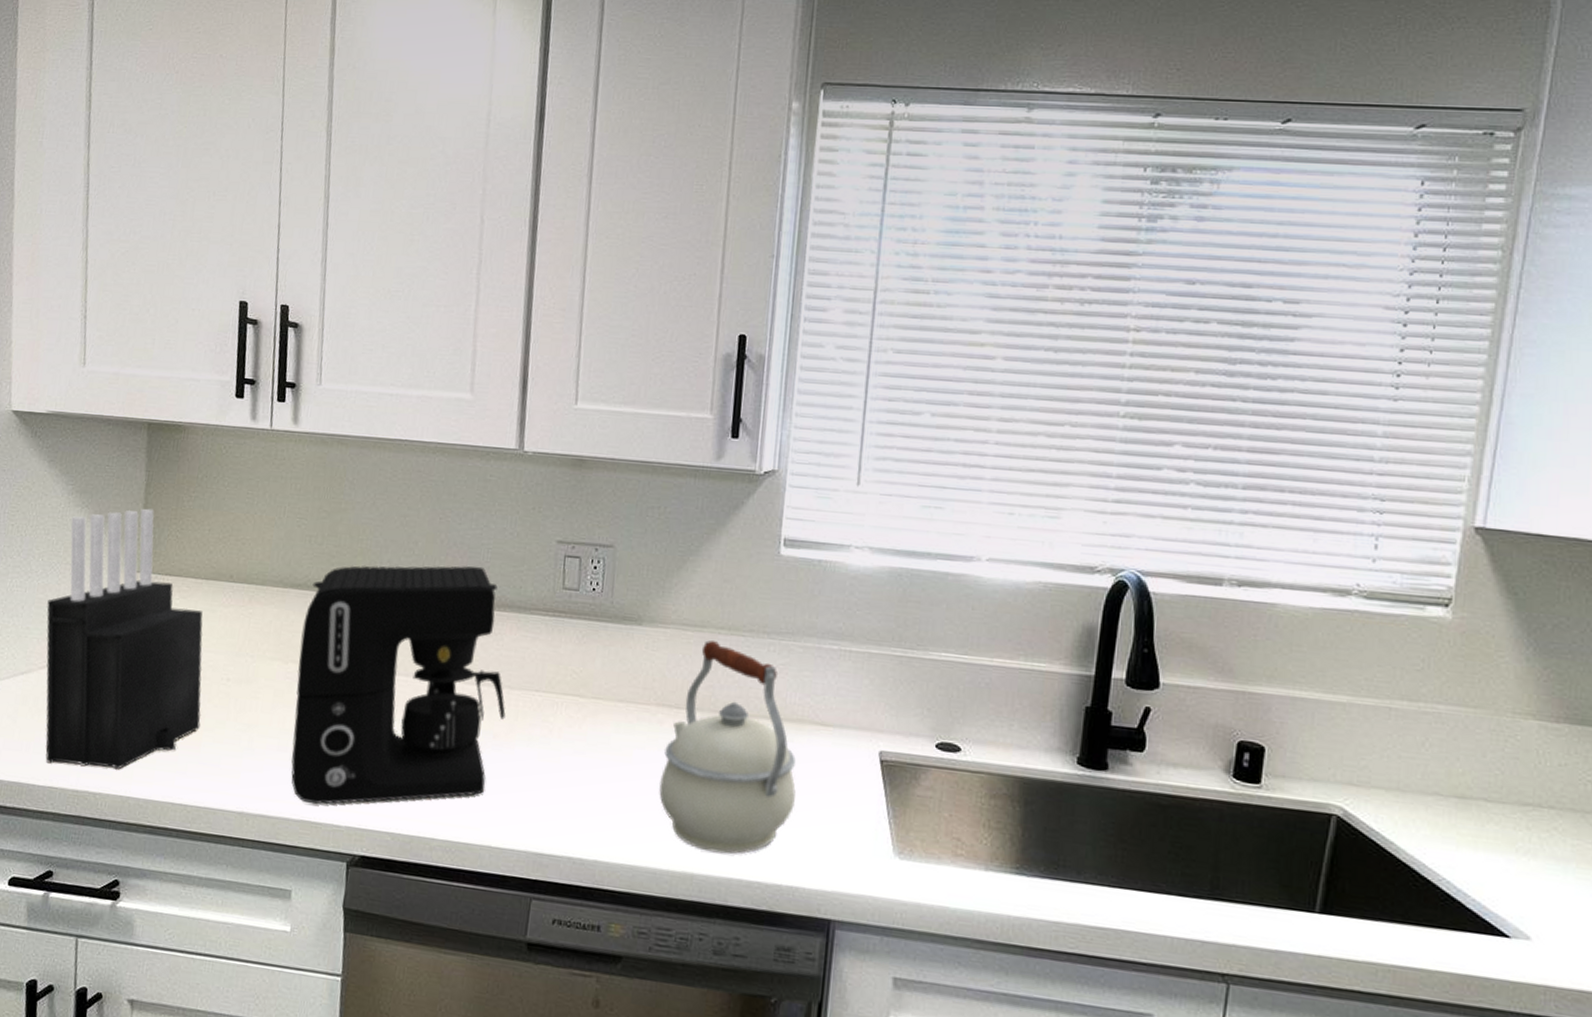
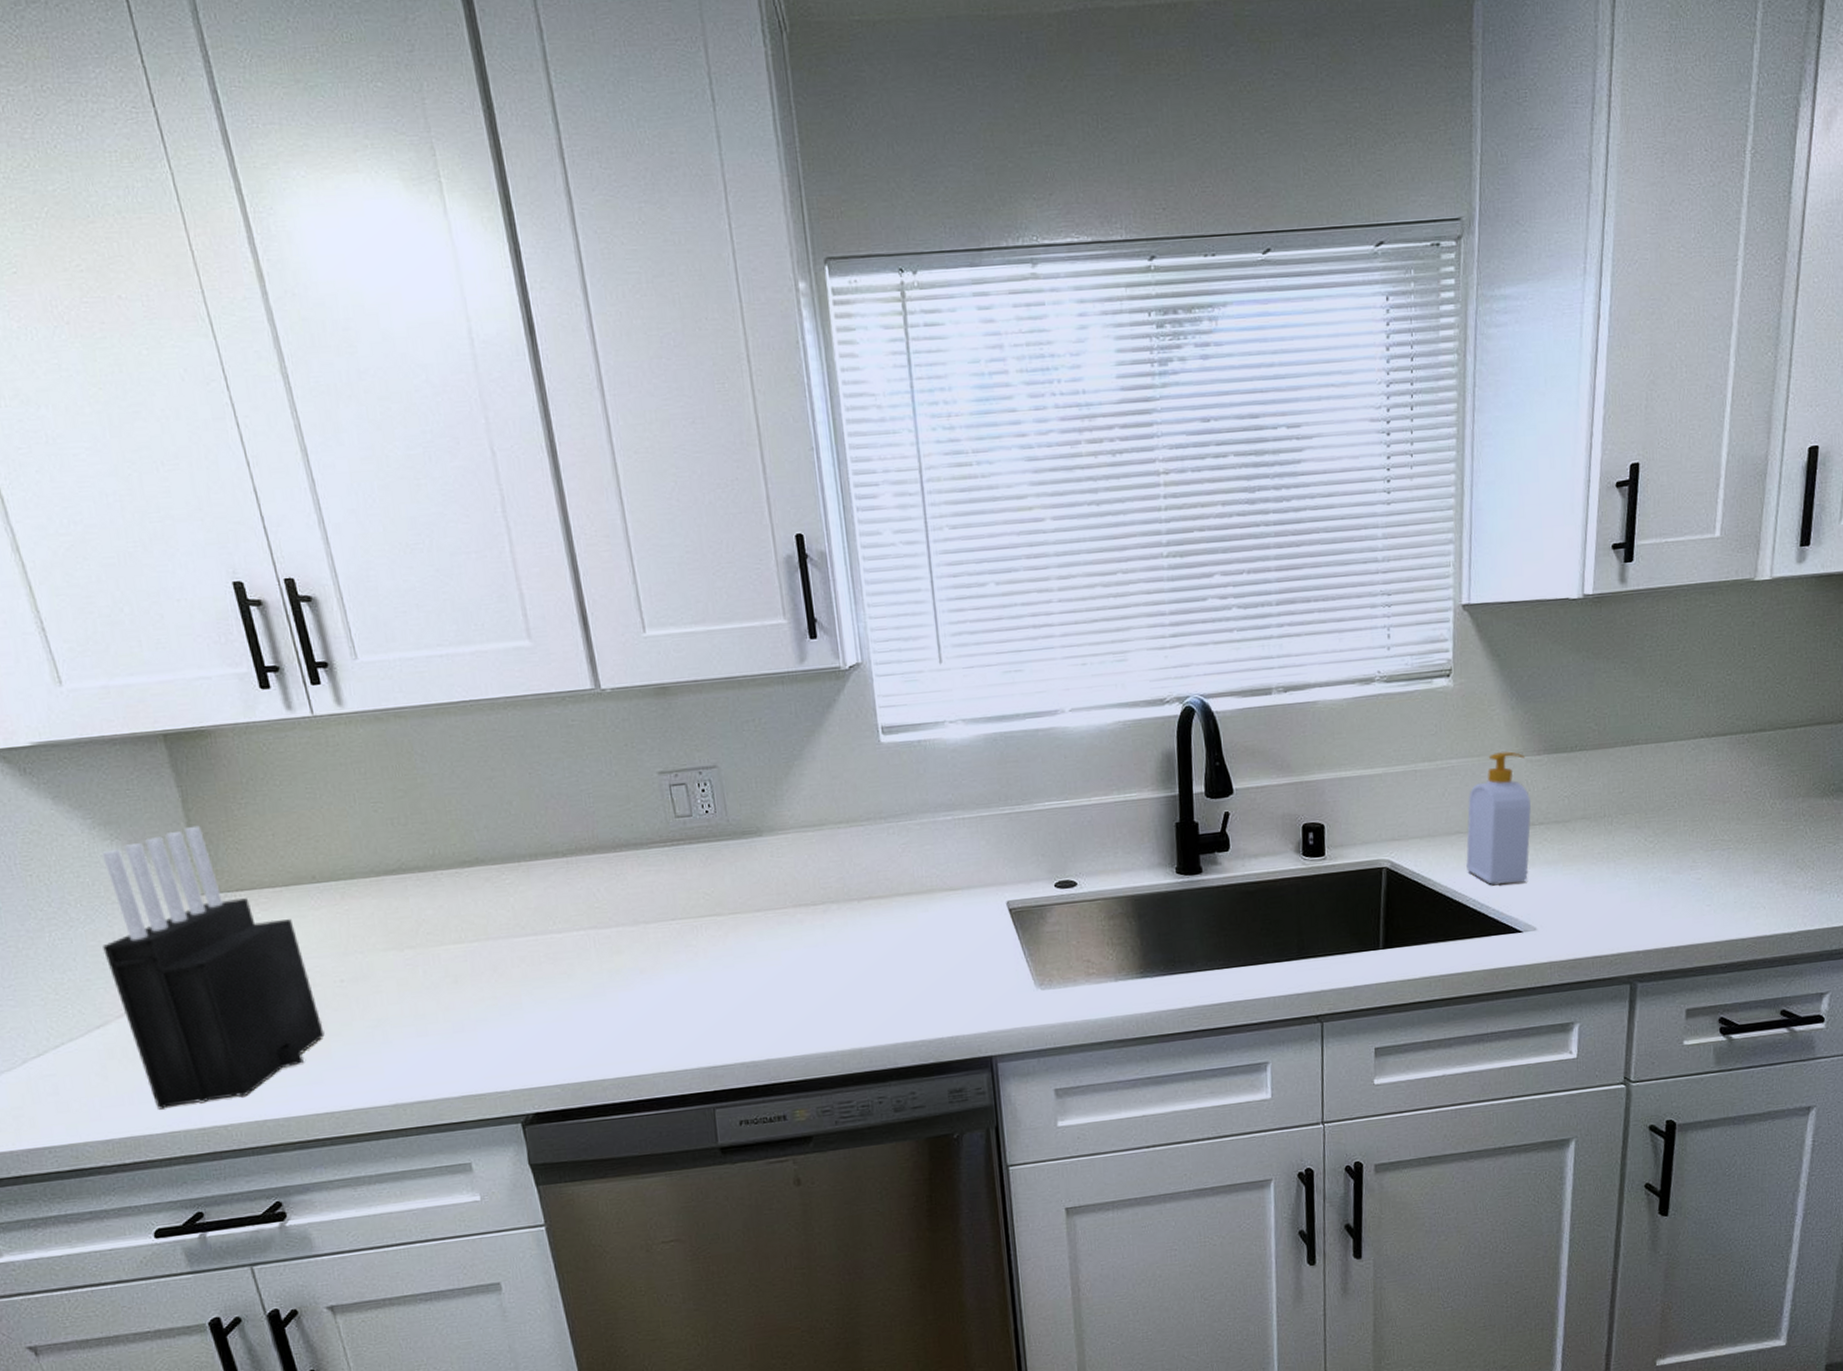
coffee maker: present [291,565,506,805] -> none [408,812,648,1079]
kettle: present [659,640,796,854] -> none [810,836,941,1026]
soap bottle: none [1443,708,1539,876] -> present [1466,751,1531,885]

